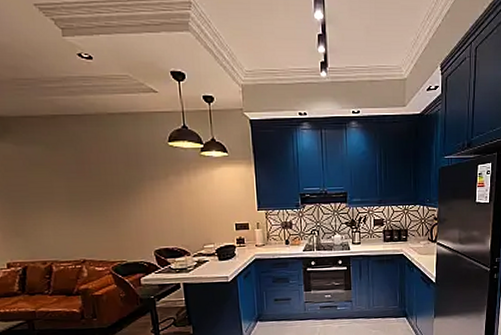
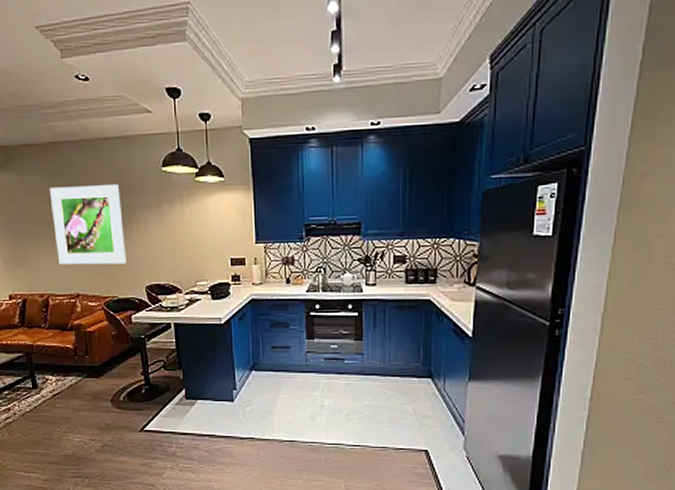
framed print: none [52,156,134,232] -> present [50,183,126,265]

